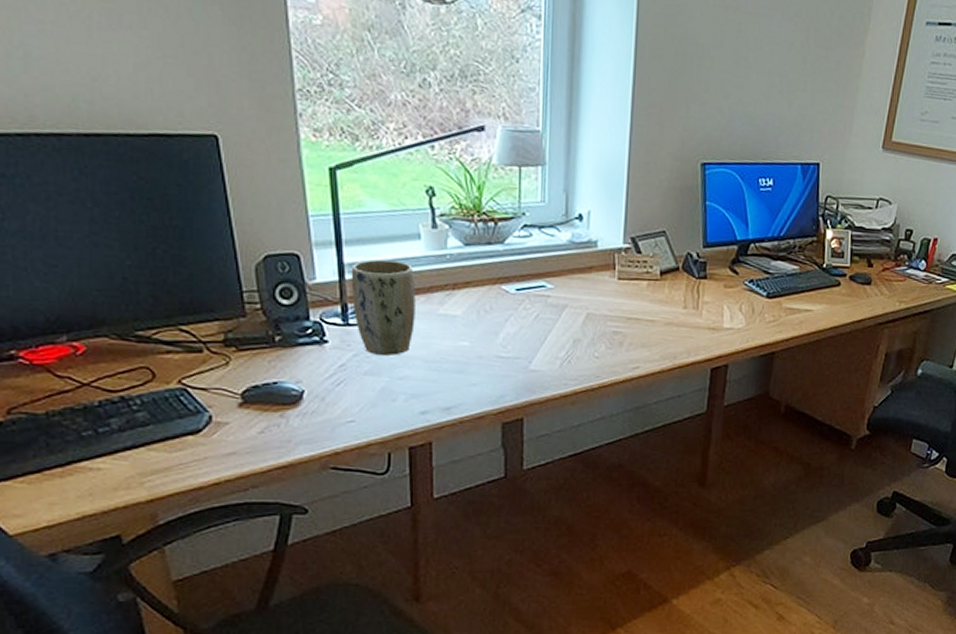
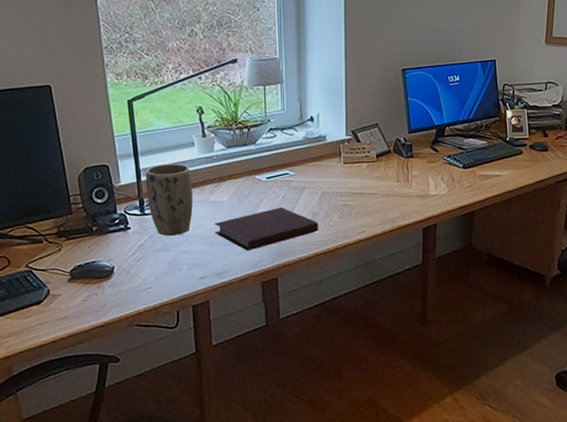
notebook: none [443,328,580,382] -> present [215,207,319,251]

